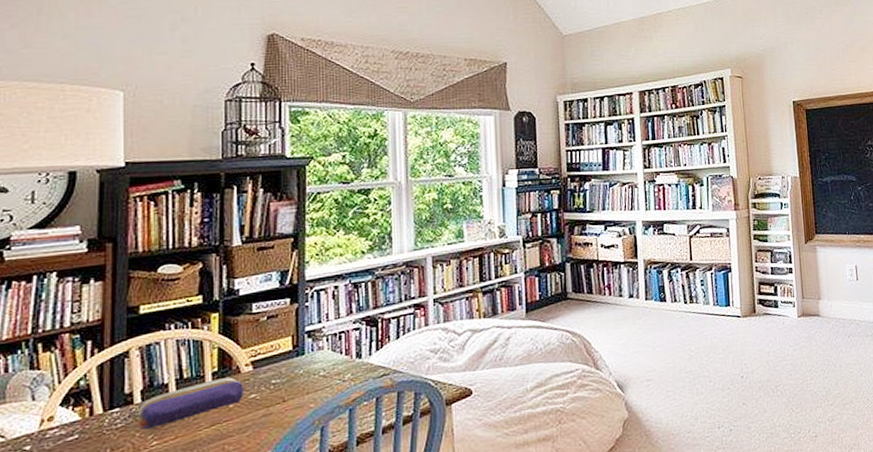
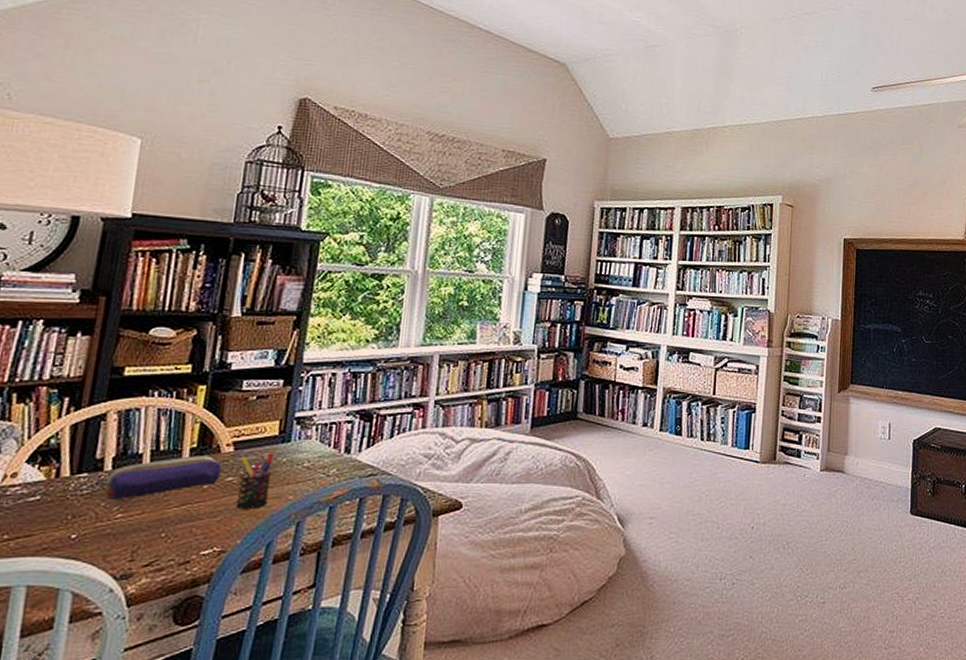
pen holder: none [260,367,292,422] -> present [235,453,275,509]

